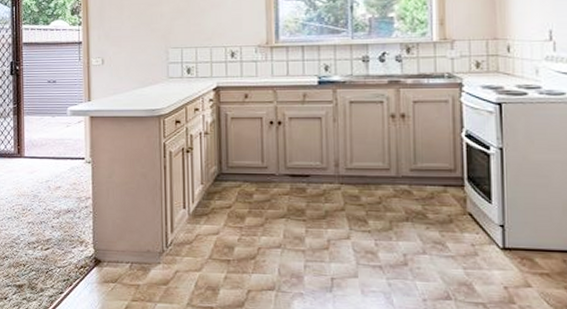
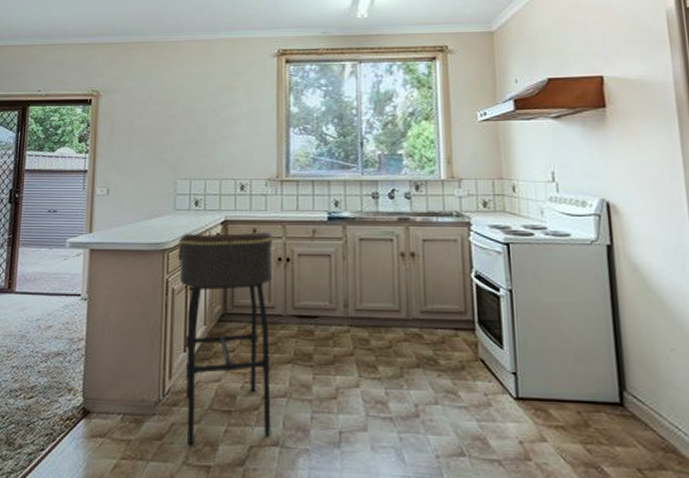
bar stool: none [173,96,268,289] -> present [177,231,273,445]

